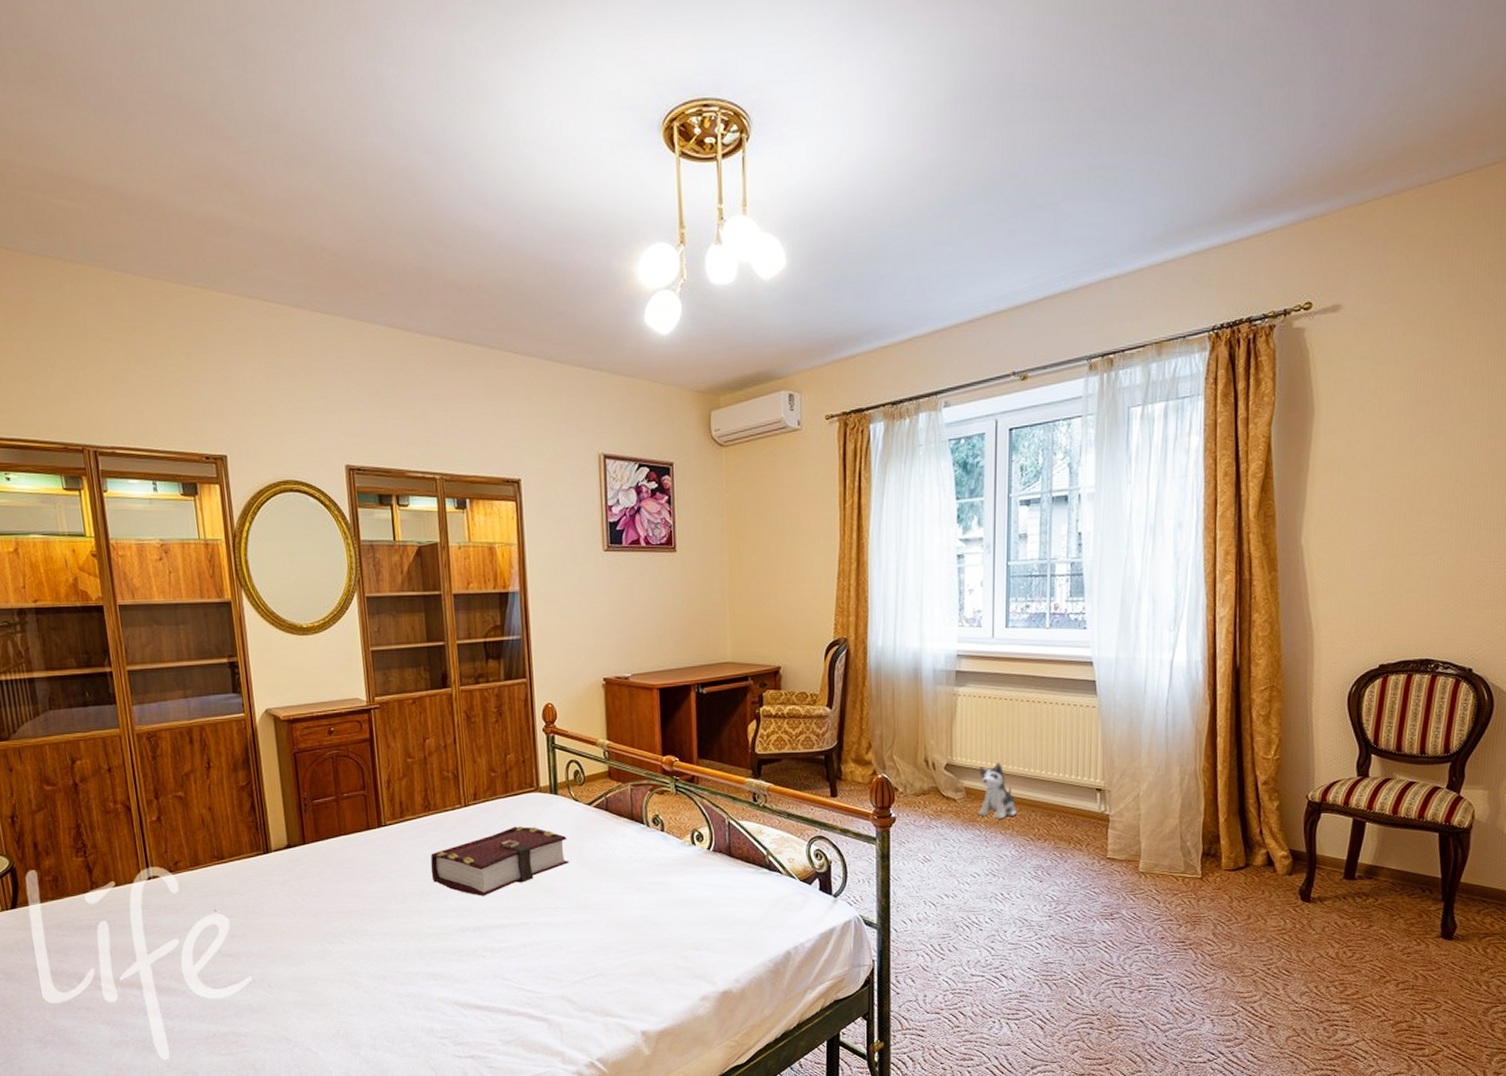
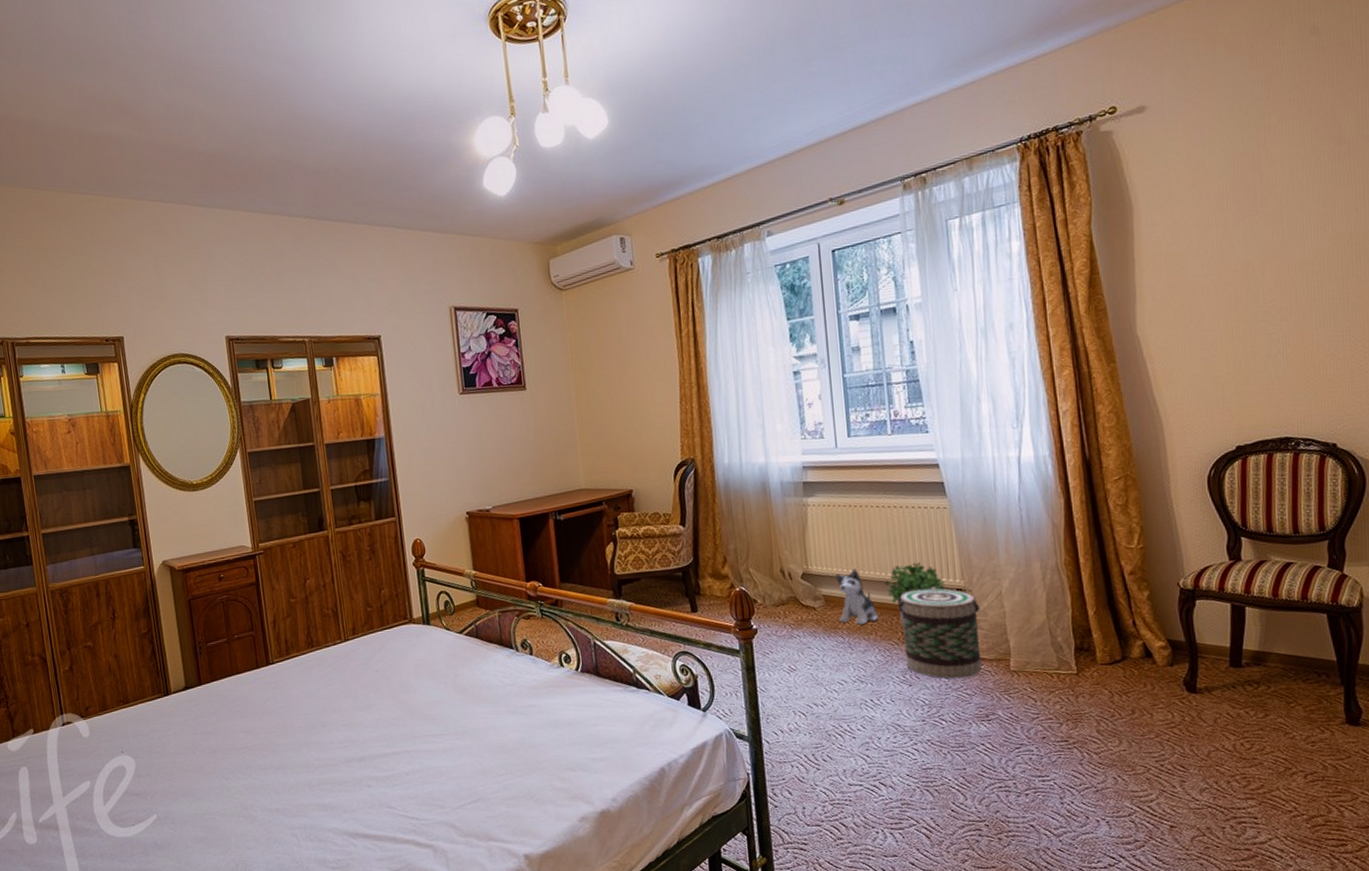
book: present [430,826,570,896] -> none [315,657,446,727]
potted plant: none [1027,760,1086,824] -> present [885,562,946,628]
basket: none [1037,785,1117,877] -> present [898,586,982,679]

